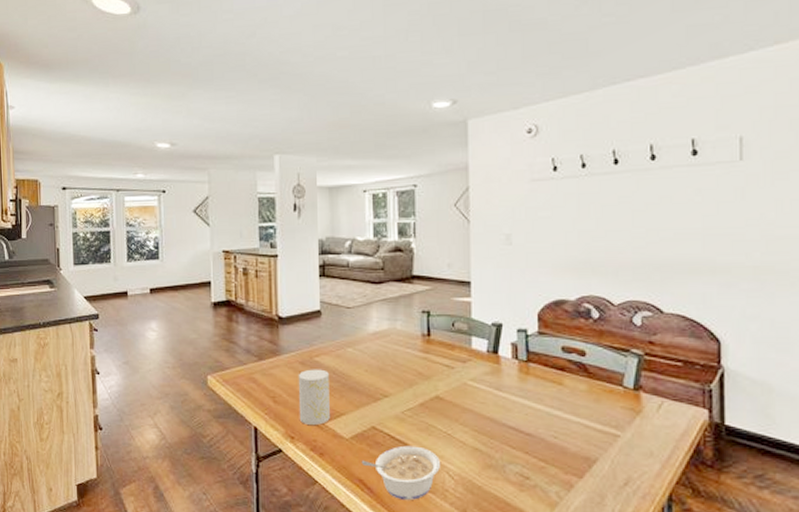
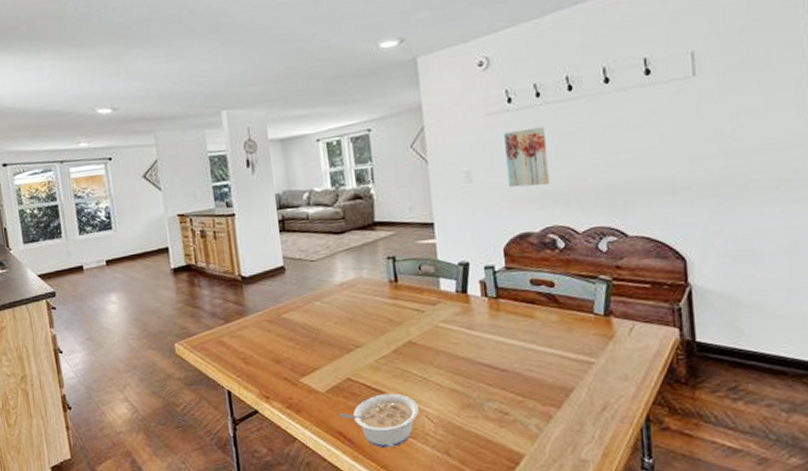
cup: present [298,369,330,425] -> none [267,325,304,383]
wall art: none [547,197,589,255] -> present [504,126,550,188]

